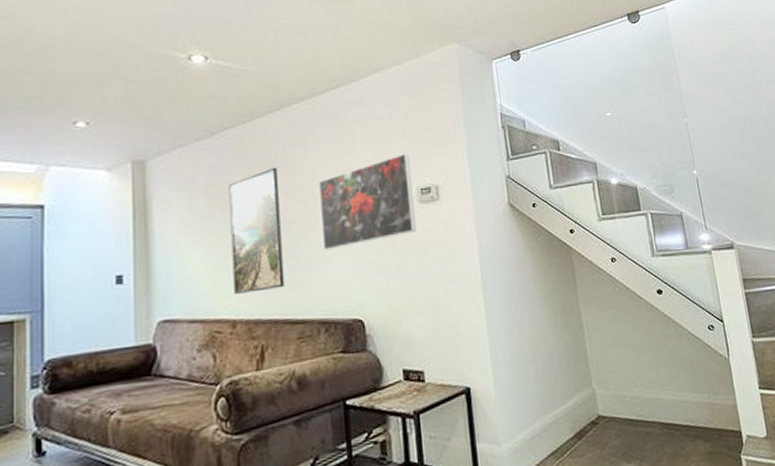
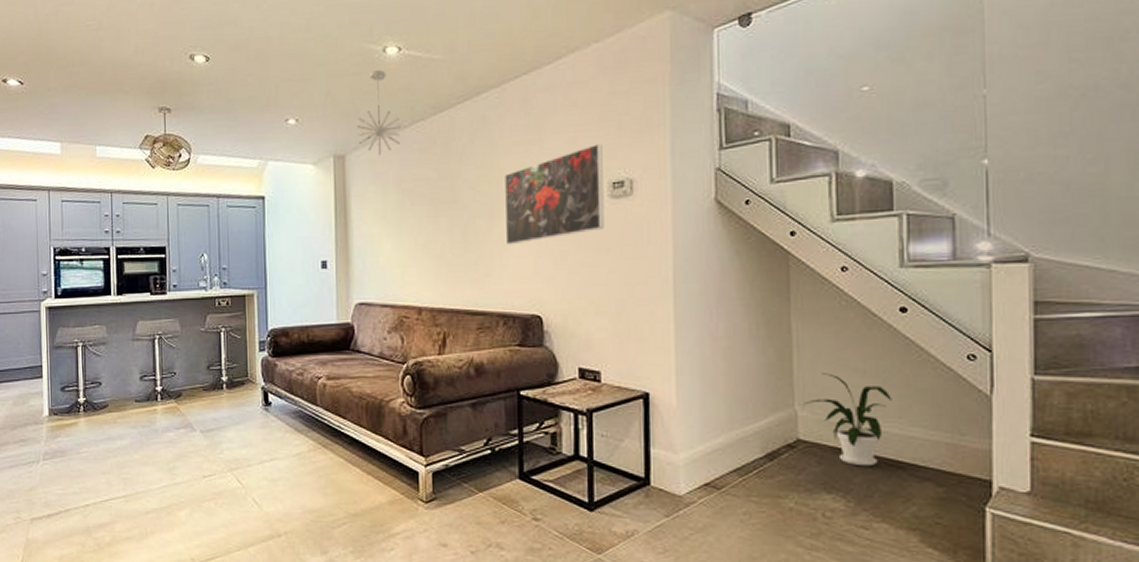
pendant light: none [160,77,209,162] -> present [357,70,401,156]
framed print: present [228,167,285,294] -> none [418,160,467,283]
house plant: none [599,352,663,434] -> present [804,373,892,467]

